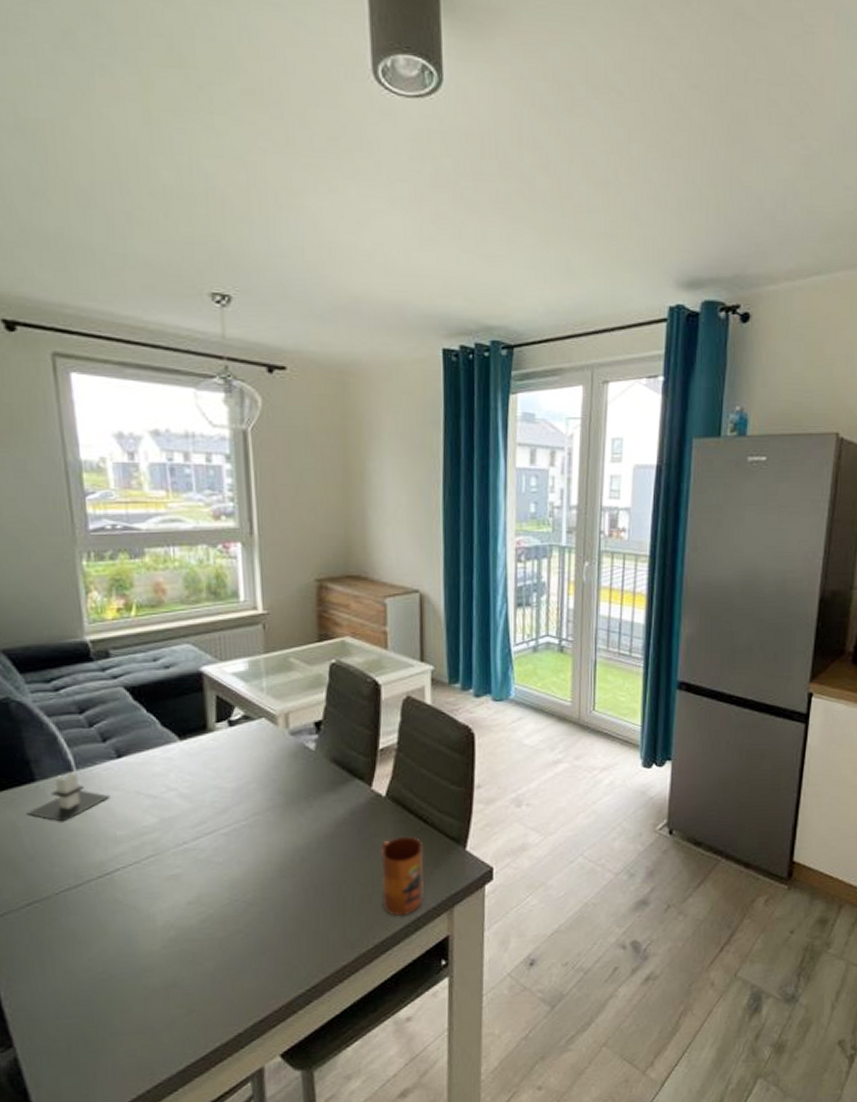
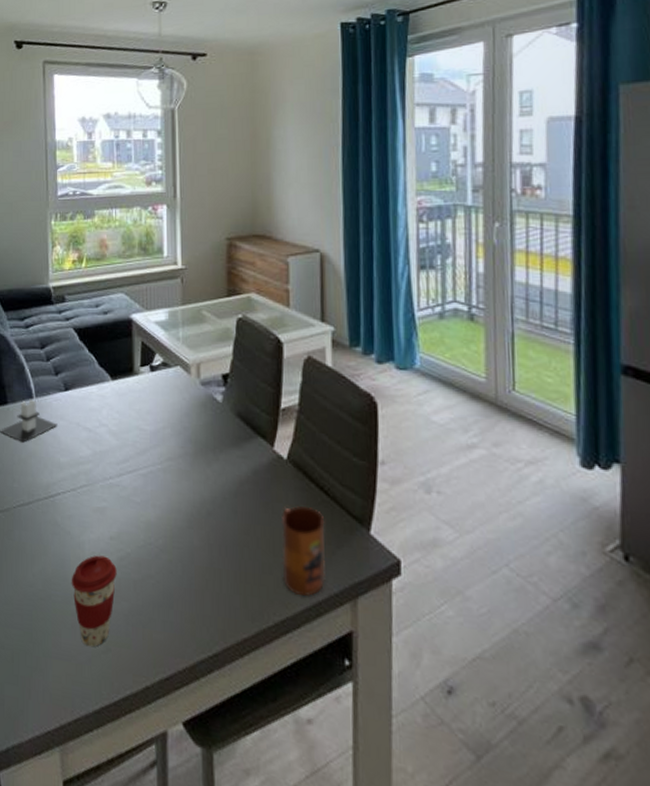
coffee cup: none [140,922,198,1014] -> present [71,555,117,647]

